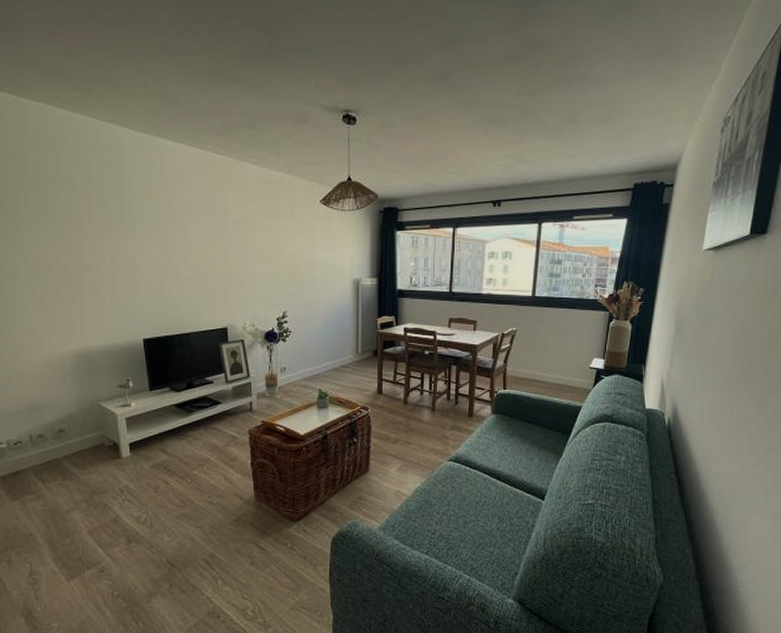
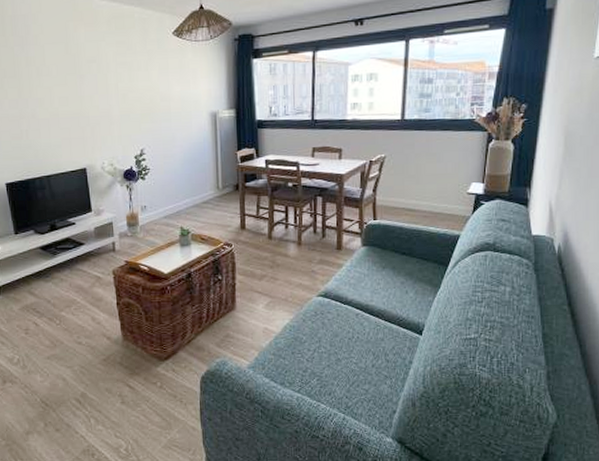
picture frame: present [218,338,251,383] -> none [78,178,112,224]

